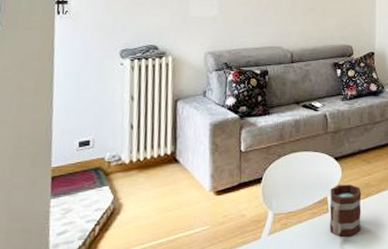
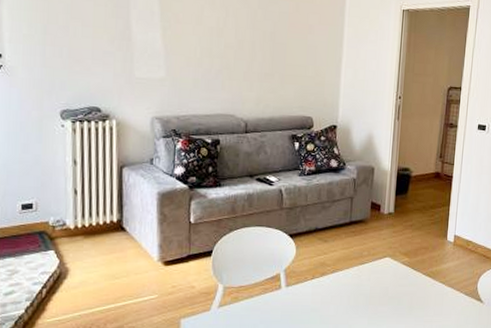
mug: present [329,184,362,237] -> none [281,262,317,313]

